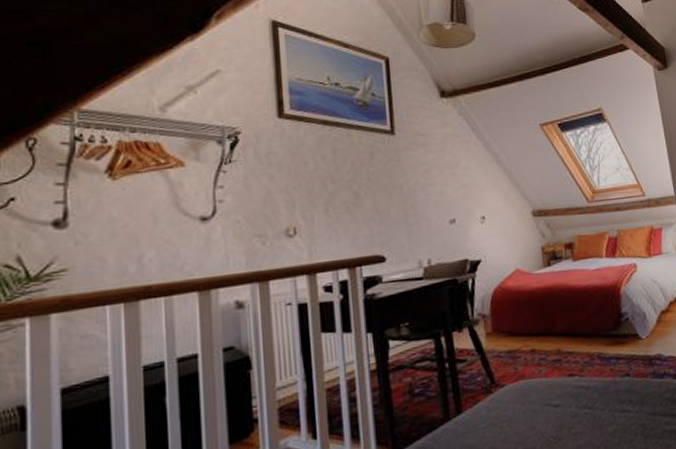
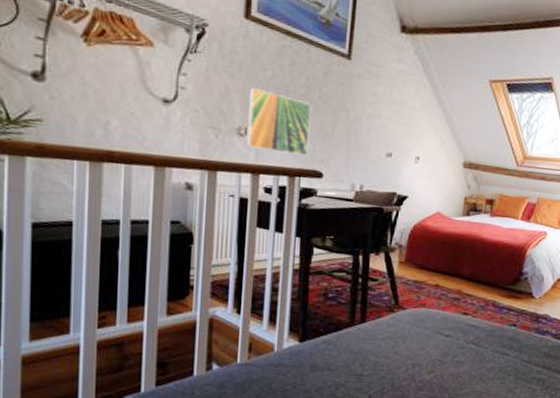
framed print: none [292,184,366,248] -> present [246,87,311,156]

